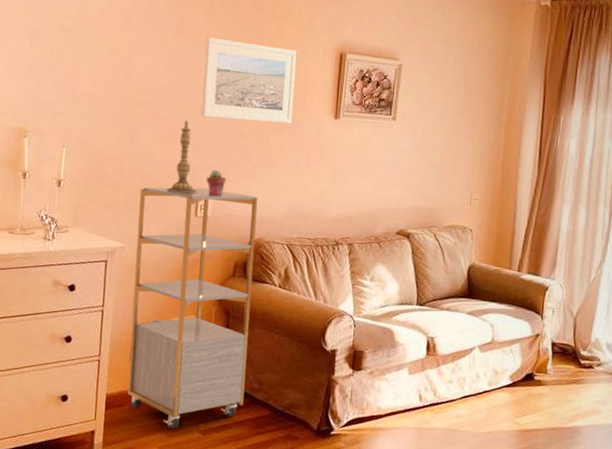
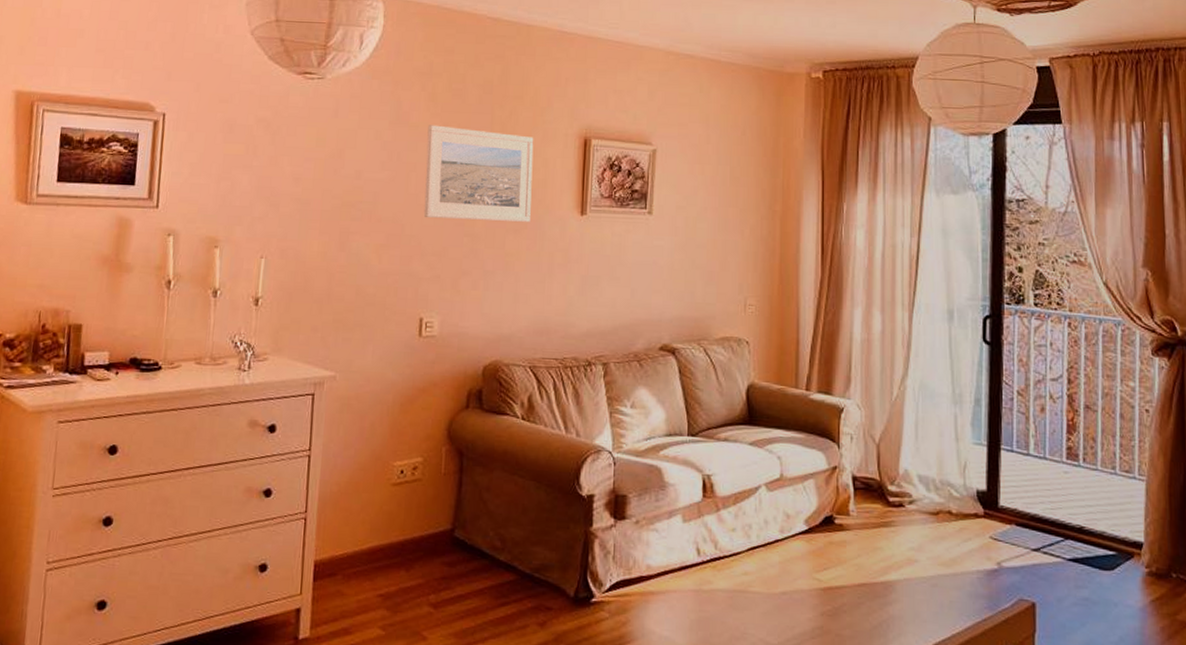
shelving unit: present [127,187,258,429] -> none [340,301,494,602]
candlestick: present [166,120,197,194] -> none [385,221,421,309]
potted succulent: present [206,170,226,196] -> none [431,280,455,311]

